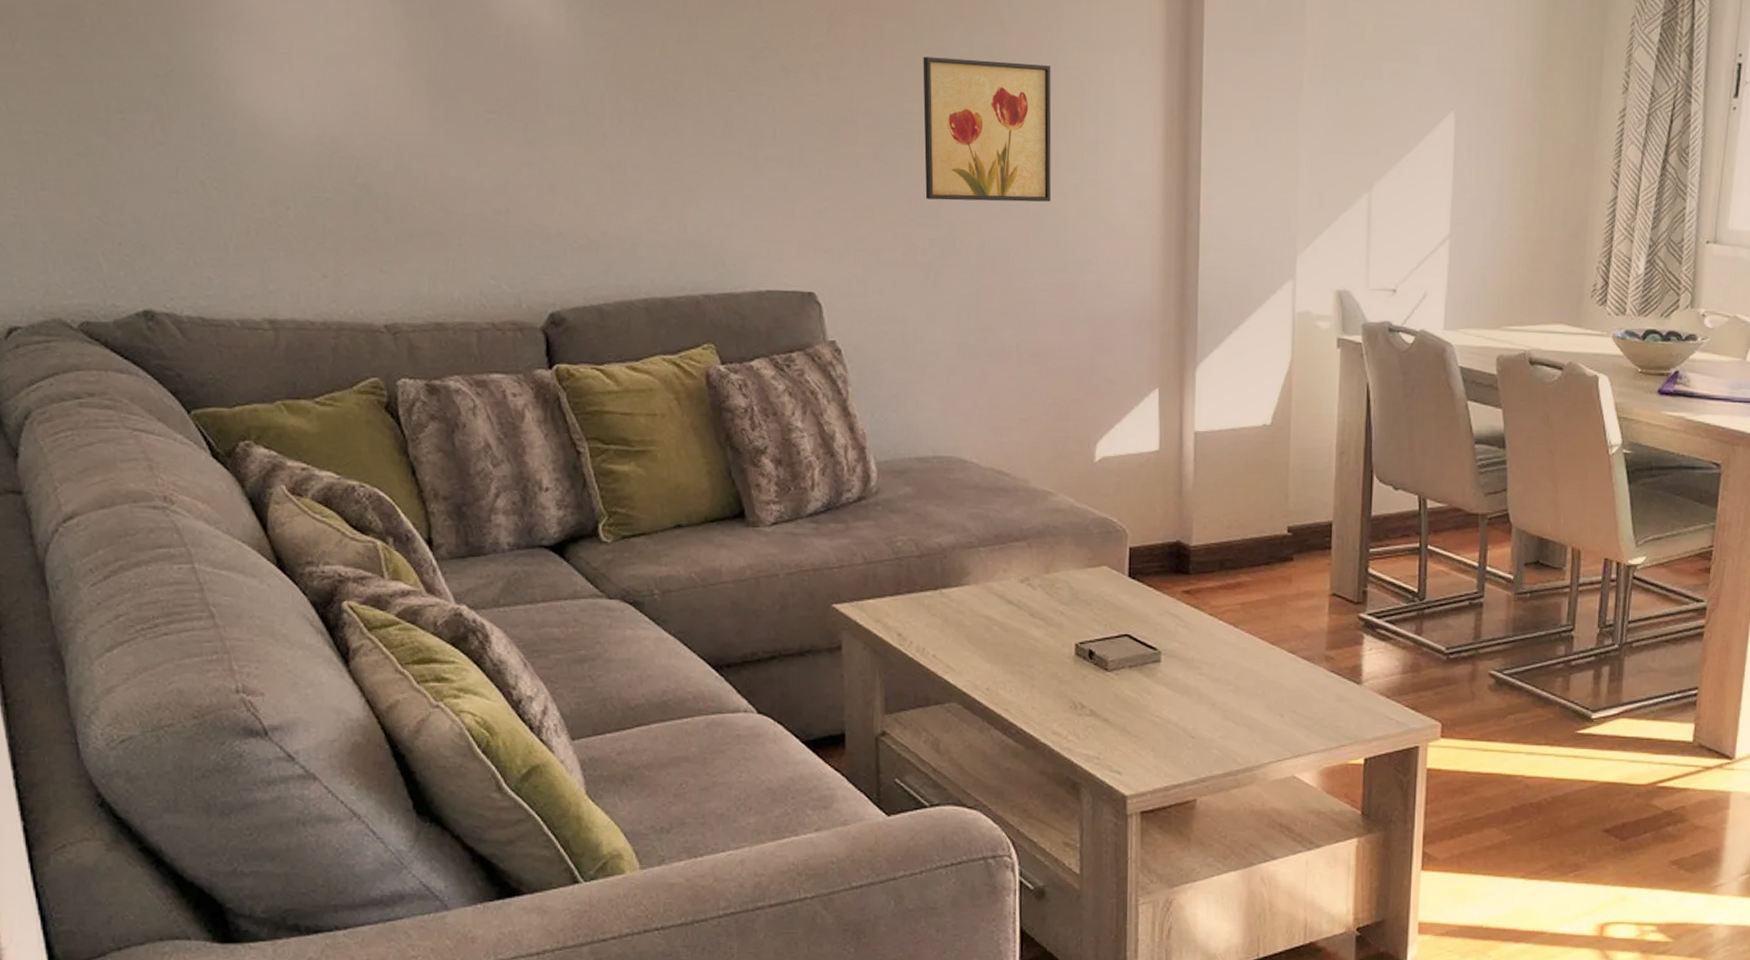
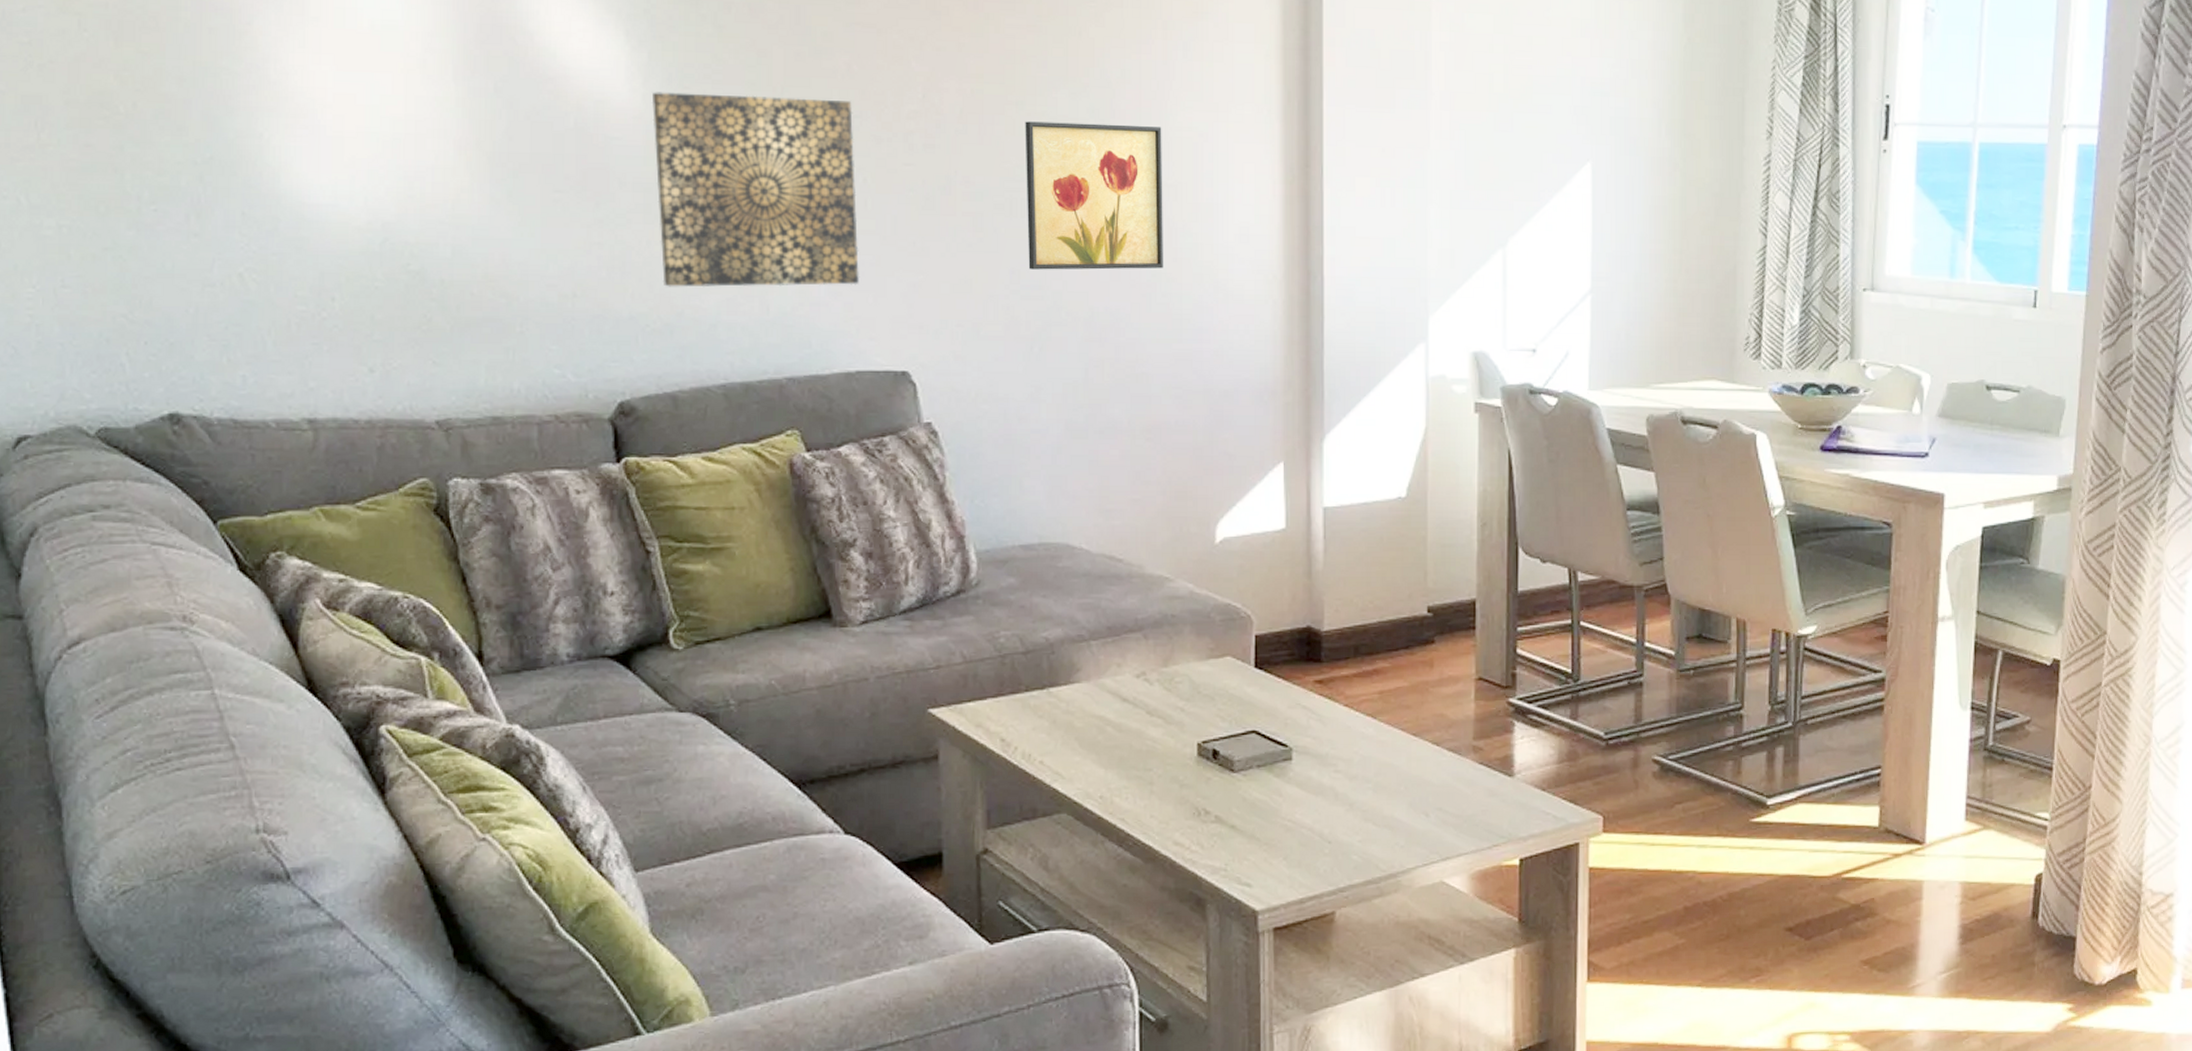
wall art: none [575,18,770,209] -> present [651,92,860,288]

